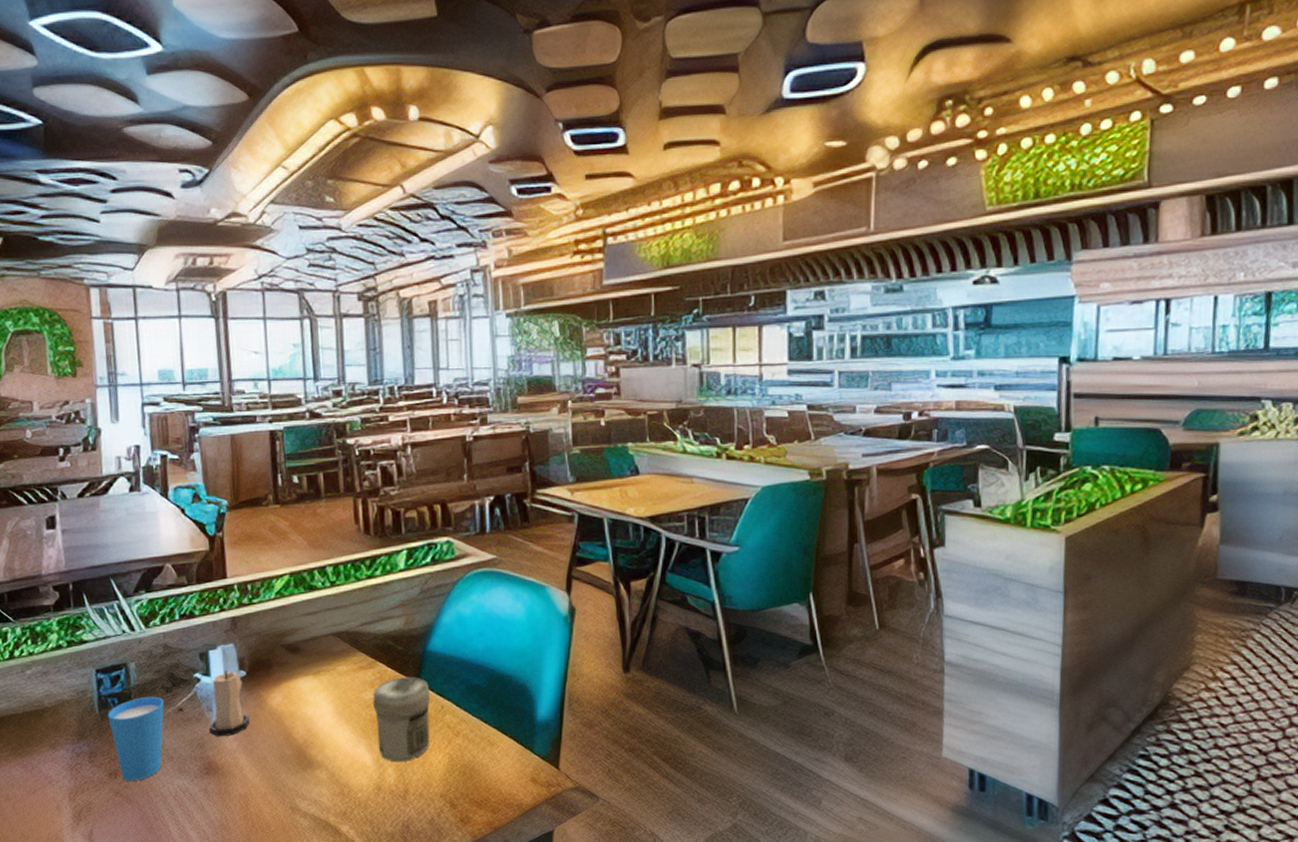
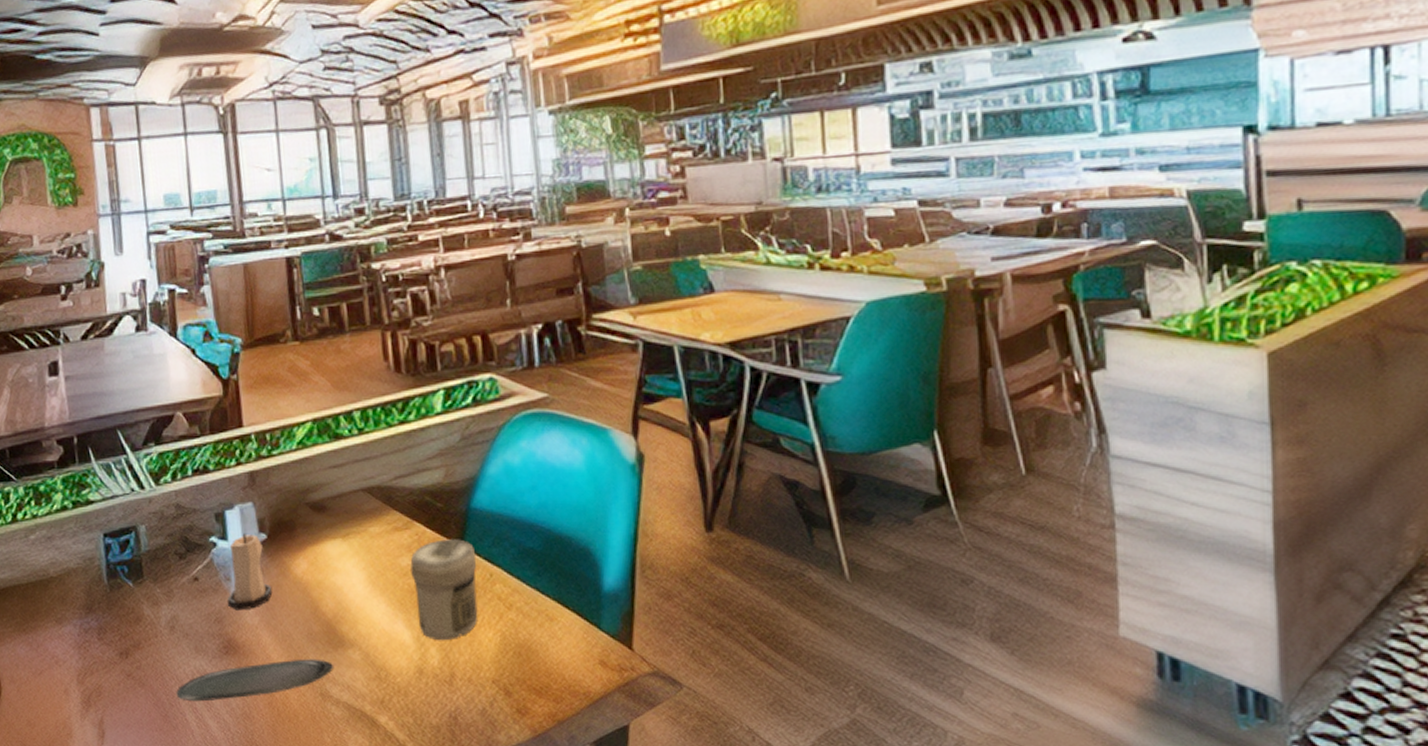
cup: present [107,696,165,781] -> none [117,563,178,661]
oval tray: none [160,778,302,815] -> present [176,659,333,702]

